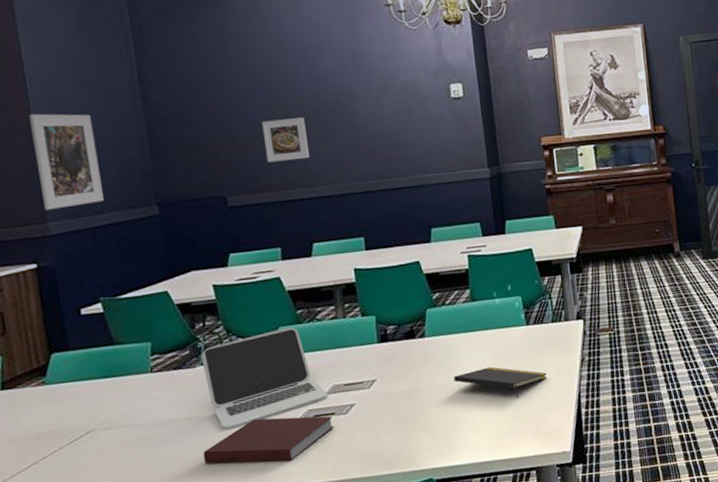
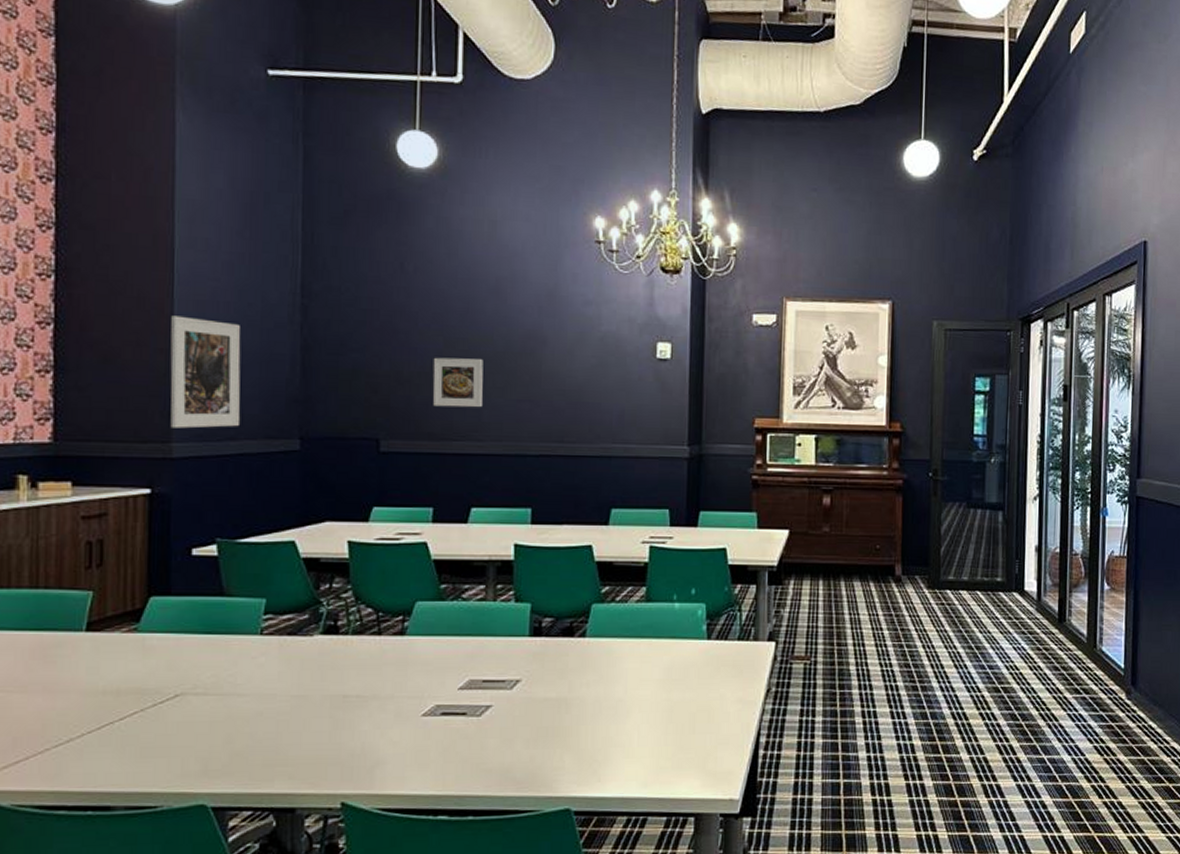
laptop: present [201,327,328,430] -> none [321,603,462,715]
notebook: present [203,416,335,464] -> none [305,707,464,765]
notepad: present [454,366,547,399] -> none [612,683,724,726]

